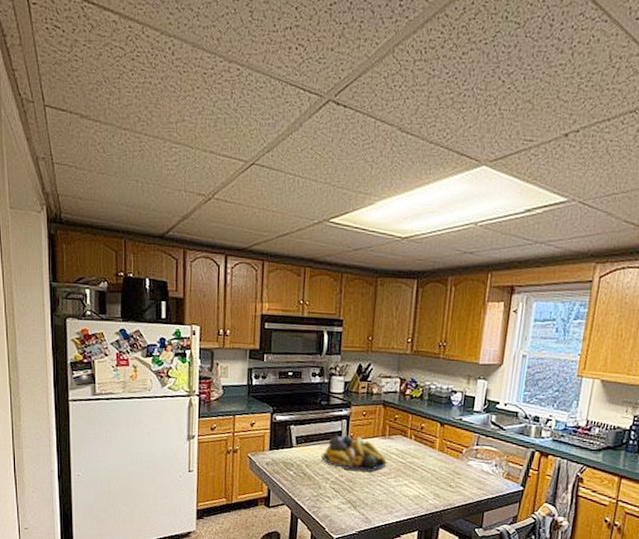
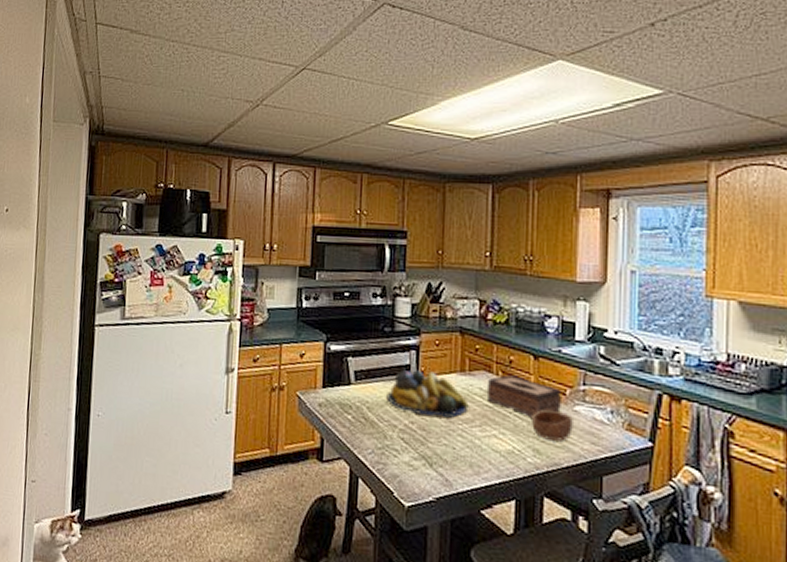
tissue box: none [401,438,459,471] -> present [486,375,561,418]
bowl: none [434,464,466,488] -> present [532,409,573,441]

